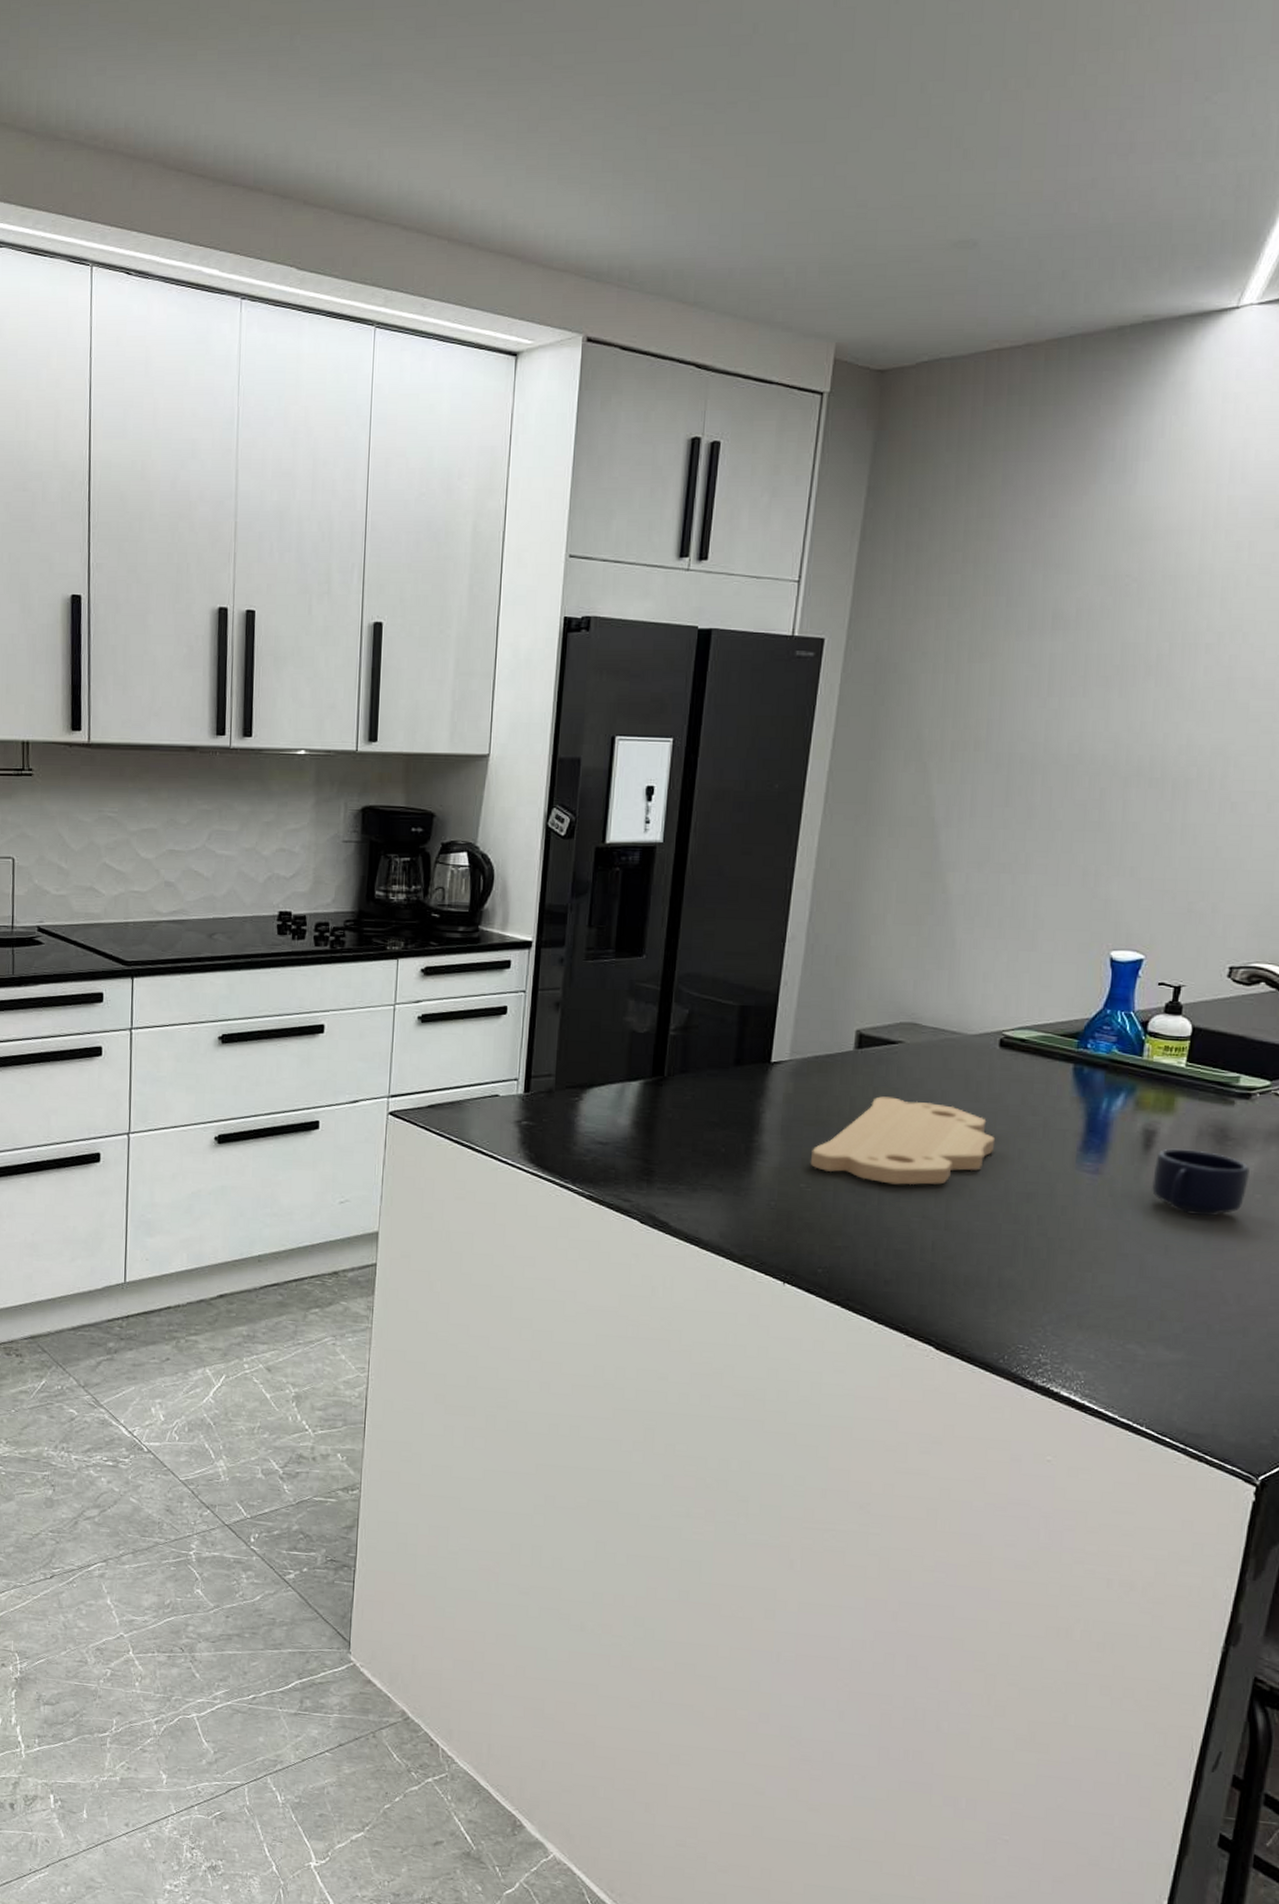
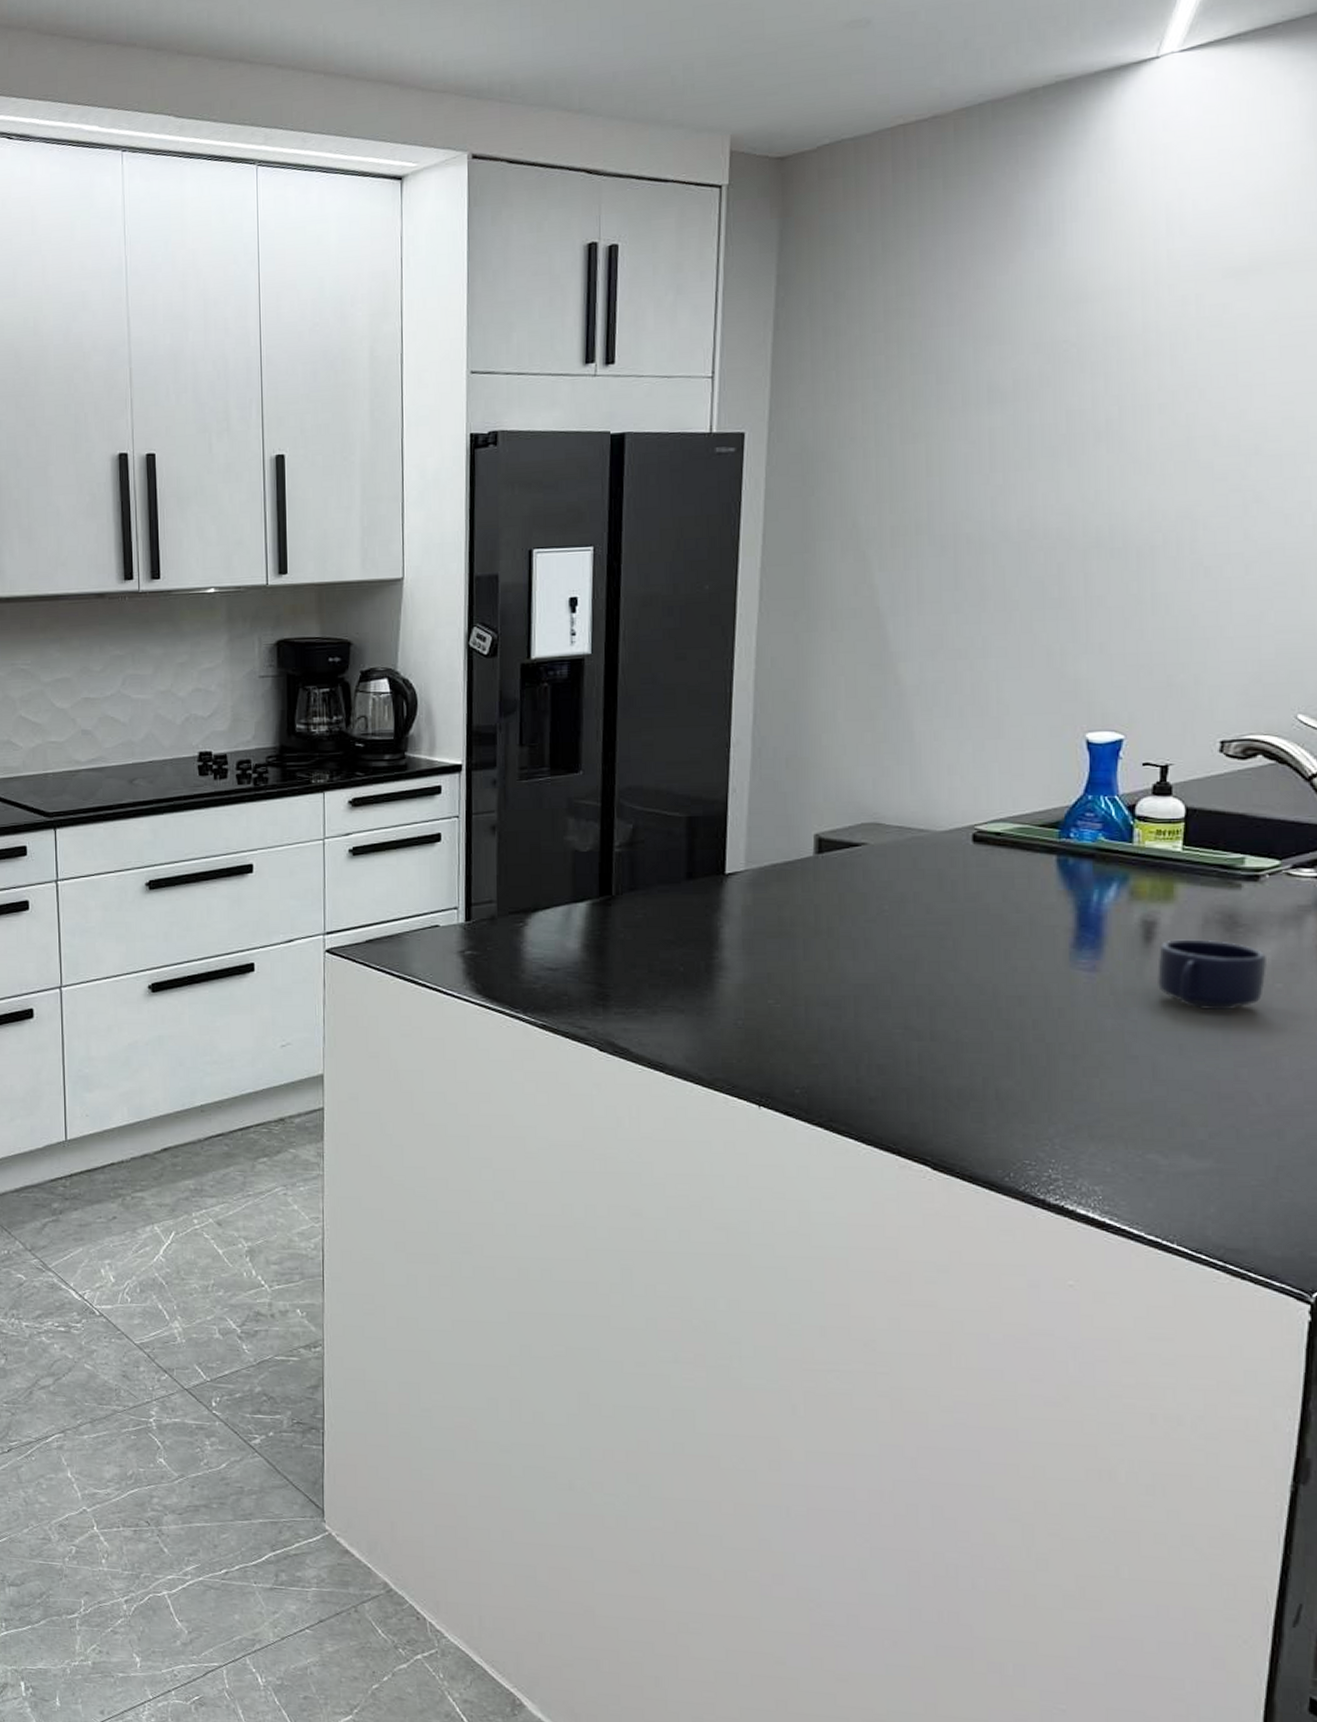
cutting board: present [810,1096,996,1186] -> none [776,902,978,995]

